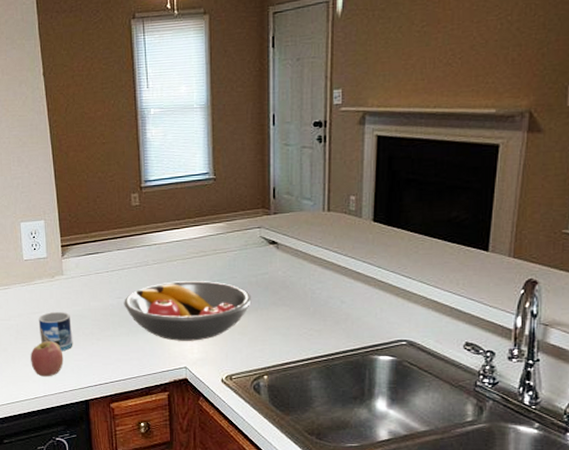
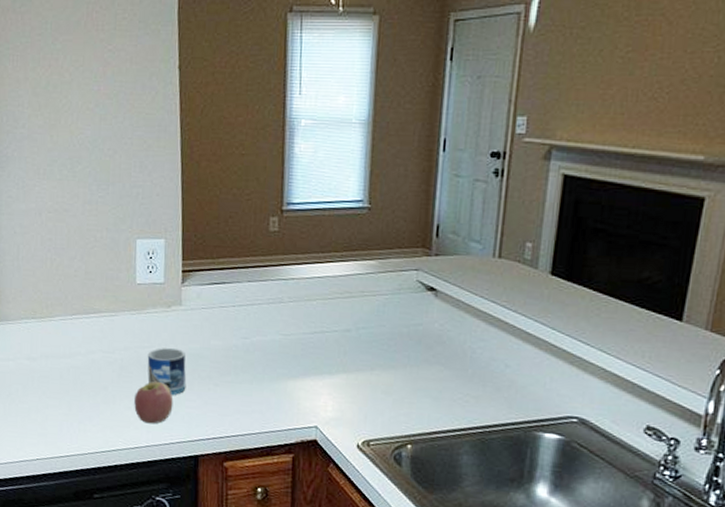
fruit bowl: present [124,281,252,341] -> none [250,324,401,397]

